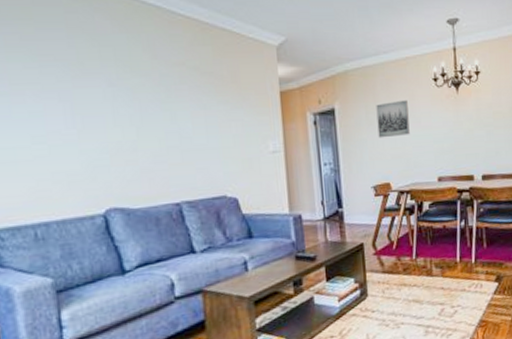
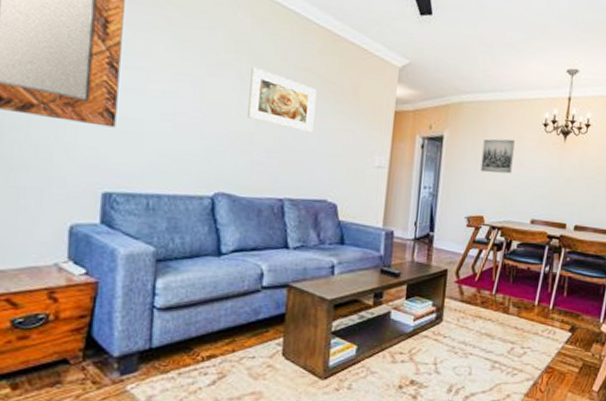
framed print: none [121,70,198,129] -> present [248,67,317,132]

